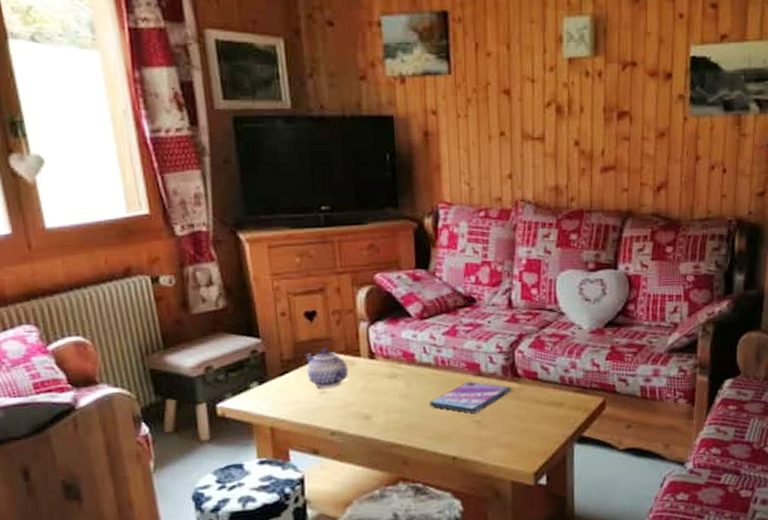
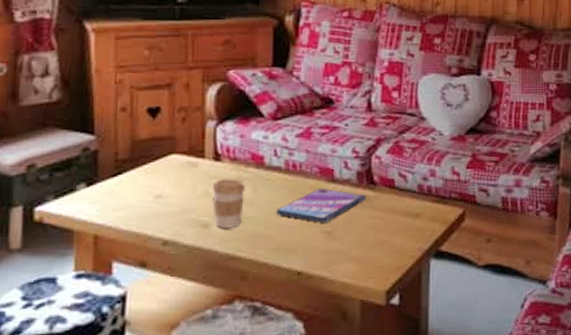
teapot: present [304,348,349,389] -> none [142,148,190,192]
coffee cup: none [369,374,400,420] -> present [212,178,246,228]

